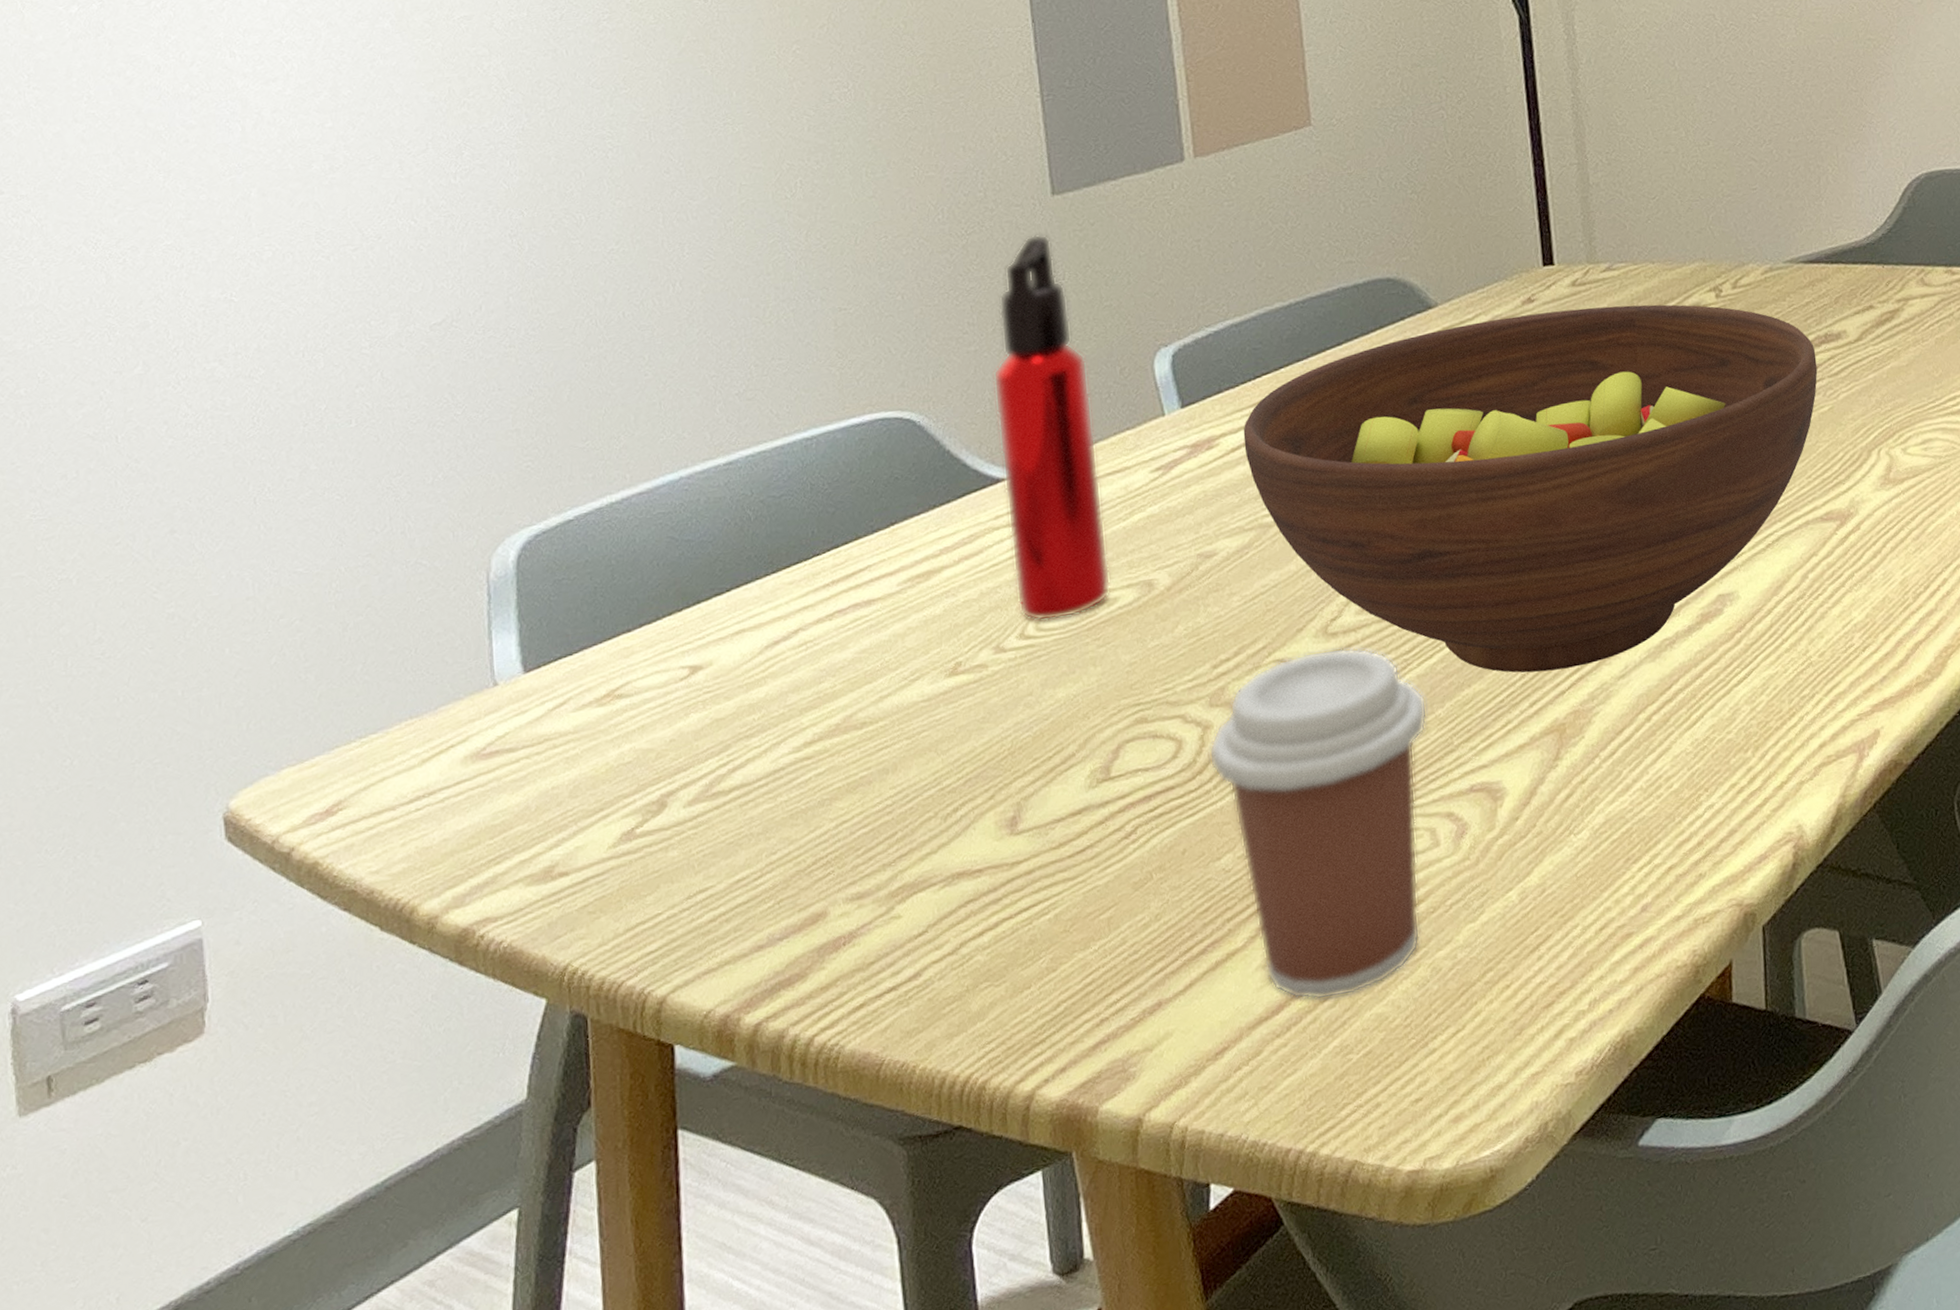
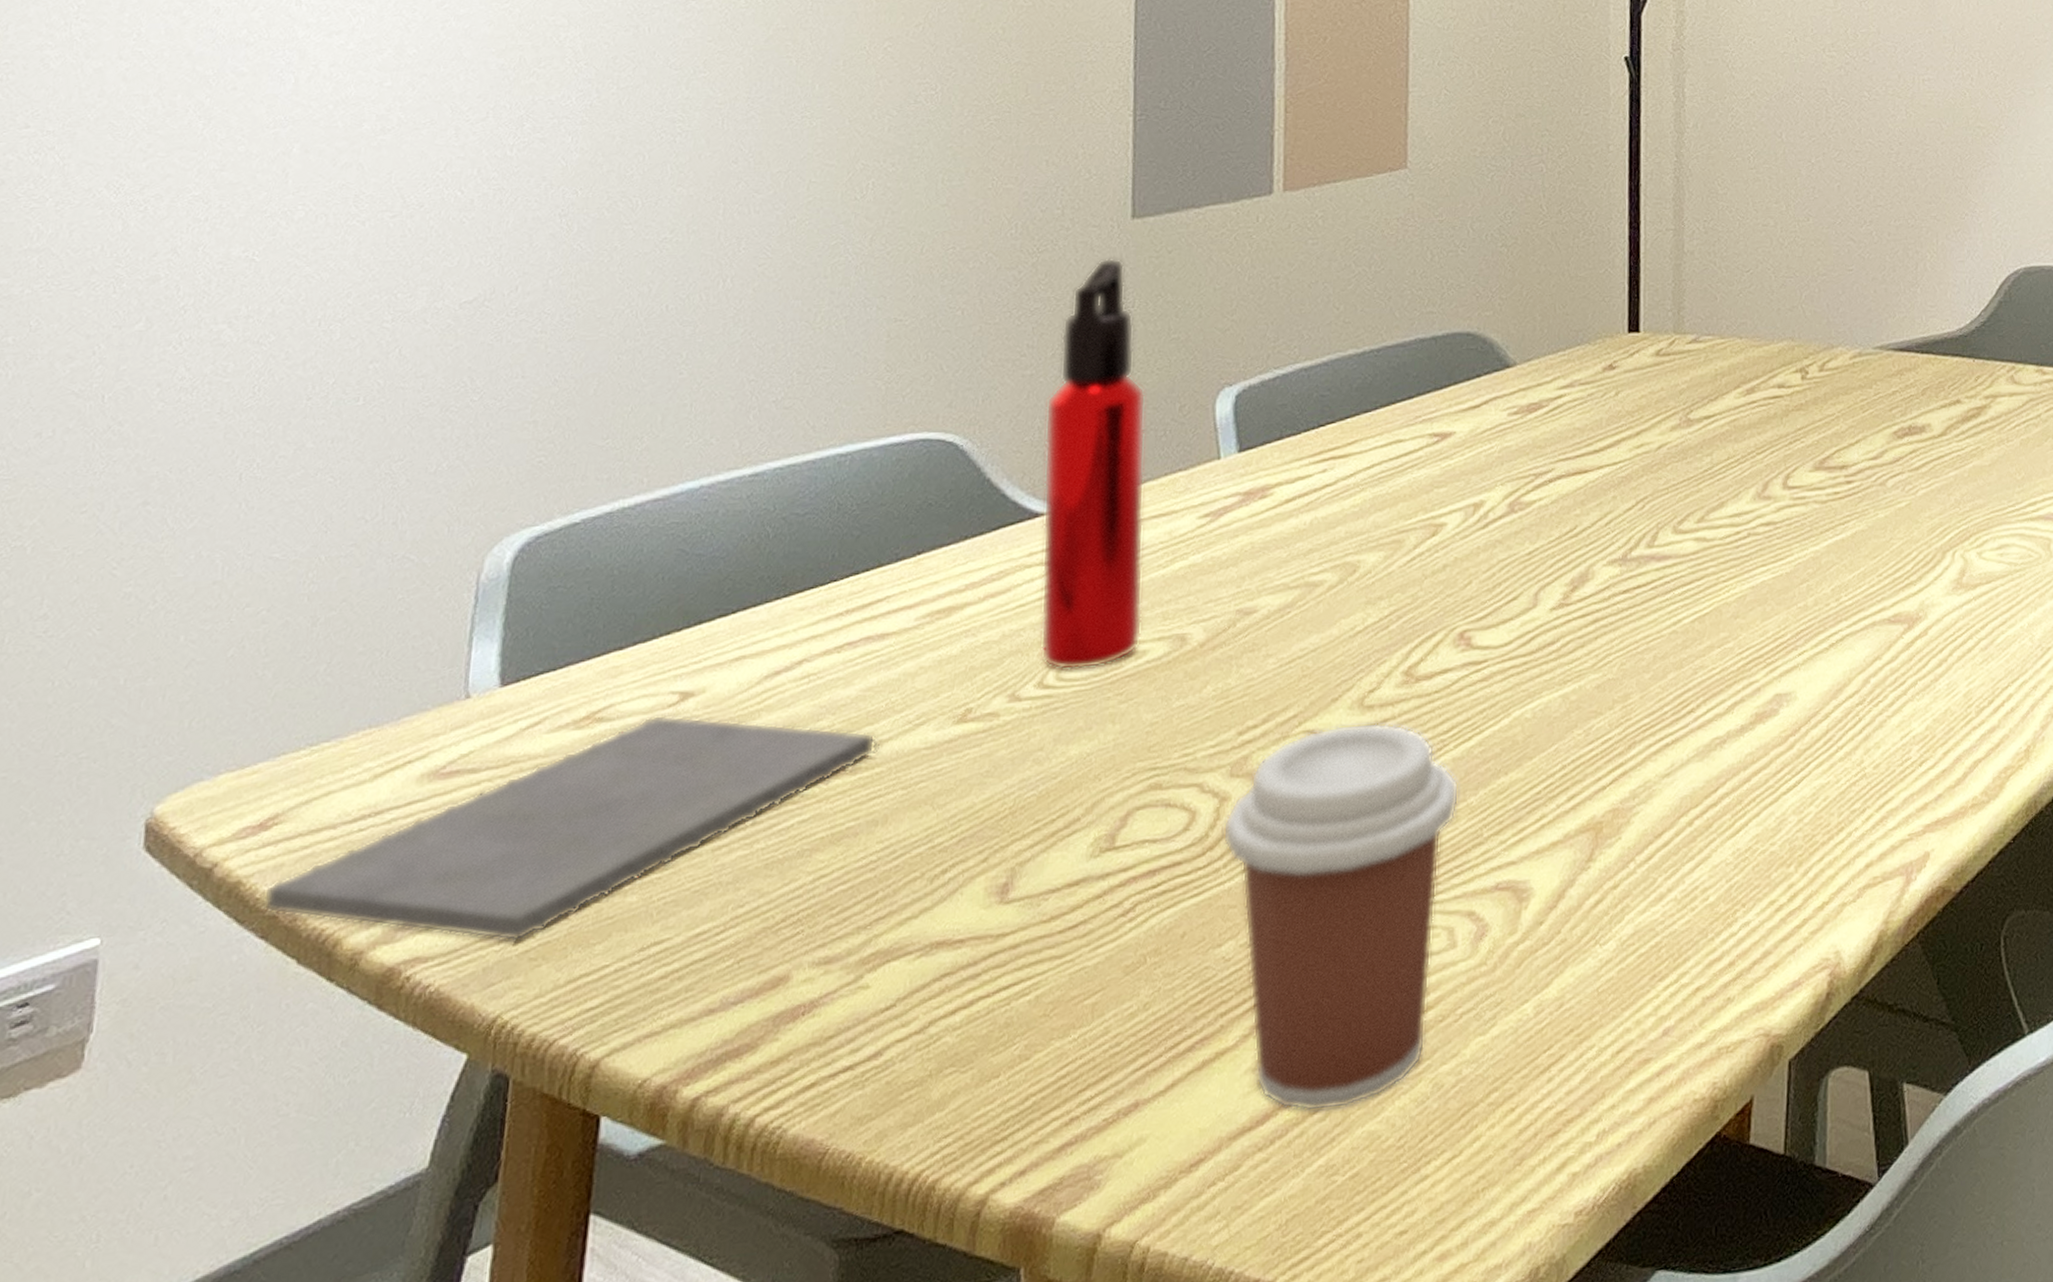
notepad: none [340,687,882,899] -> present [263,714,881,942]
fruit bowl: present [1243,304,1818,673] -> none [1299,379,1898,764]

